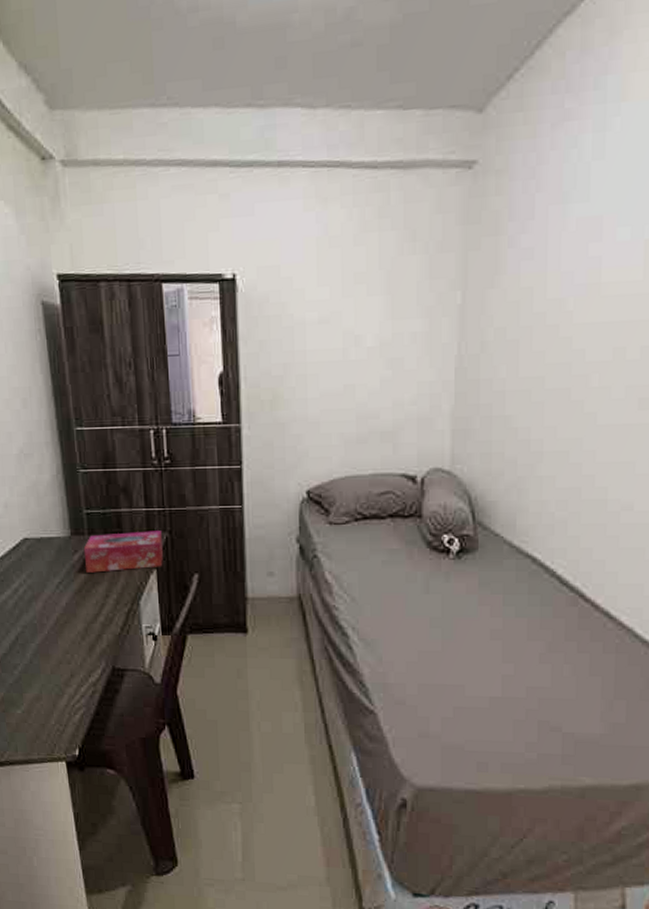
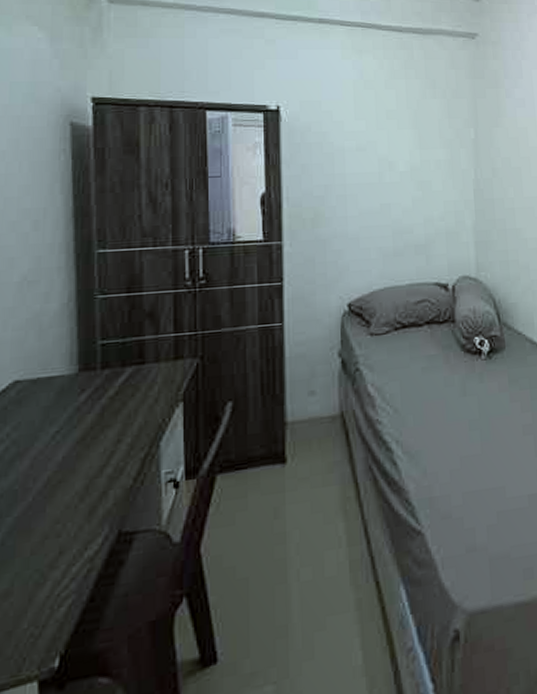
tissue box: present [83,530,163,573] -> none [93,357,192,415]

